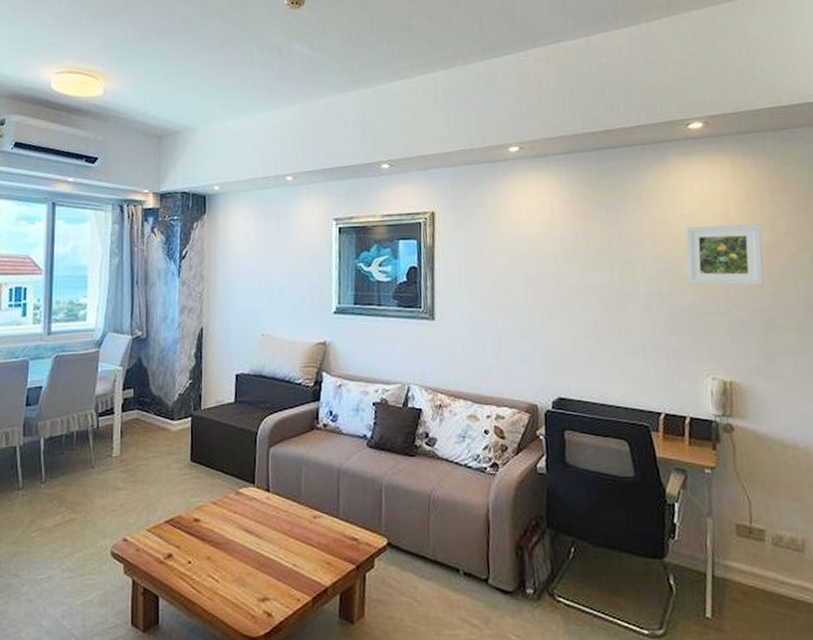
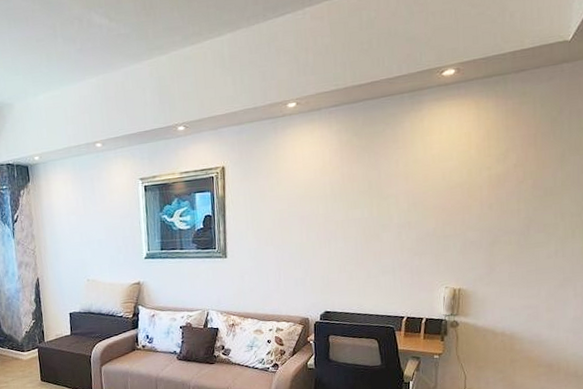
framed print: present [685,224,764,286] -> none [431,158,496,214]

